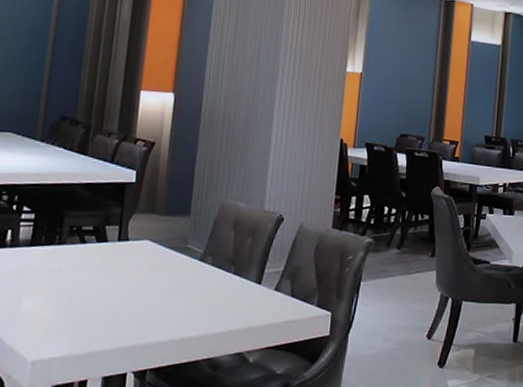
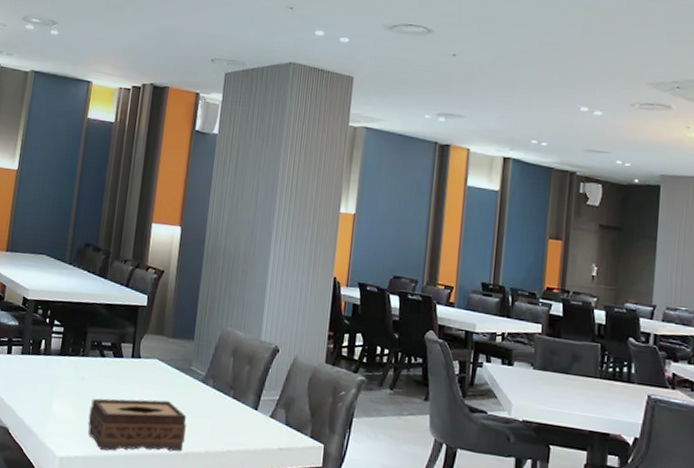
tissue box: none [66,284,183,348] -> present [88,398,187,452]

